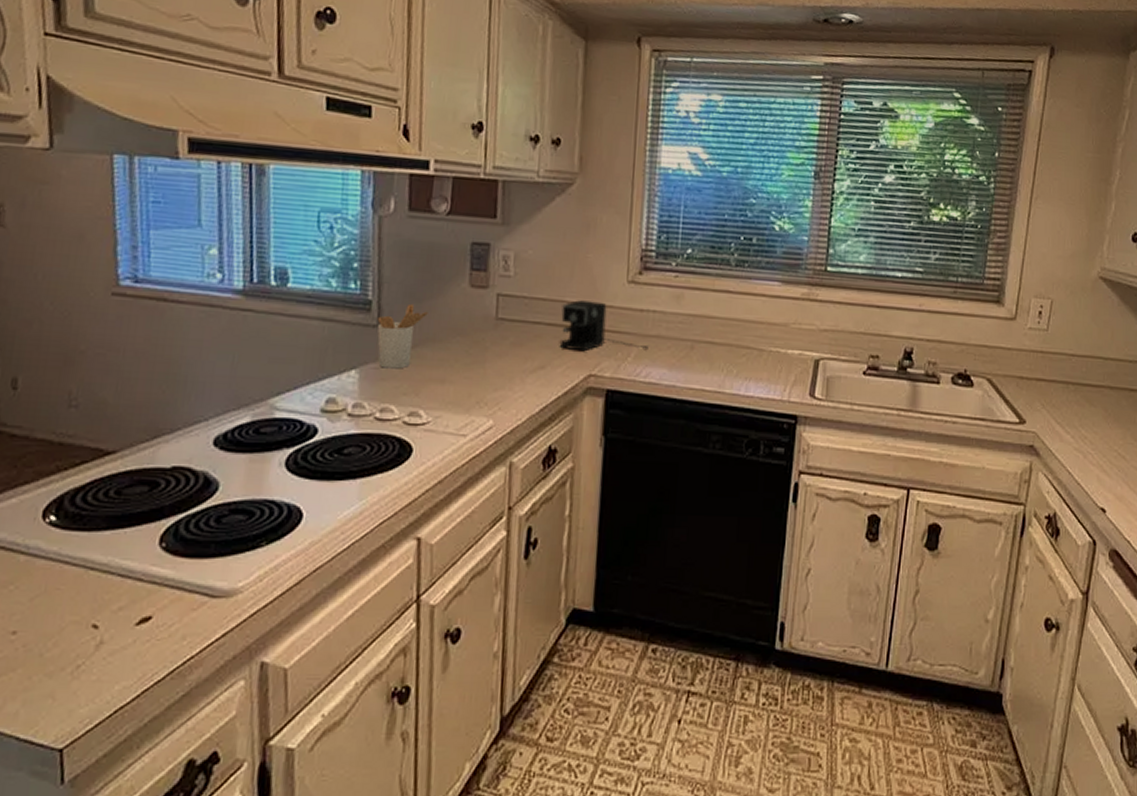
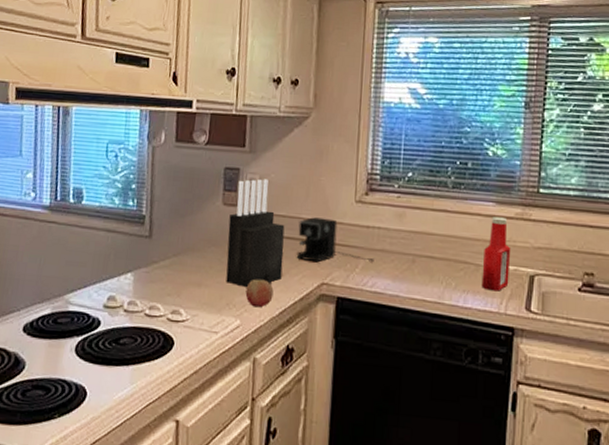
utensil holder: present [377,303,428,369] -> none [148,218,189,273]
knife block: none [475,256,545,383] -> present [225,179,285,288]
fruit: none [499,372,533,405] -> present [245,279,274,308]
ketchup bottle: none [764,297,797,378] -> present [481,216,511,292]

